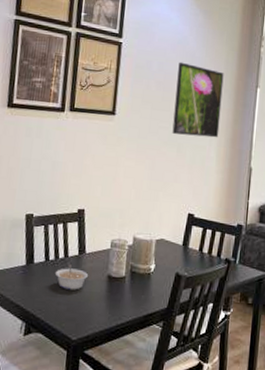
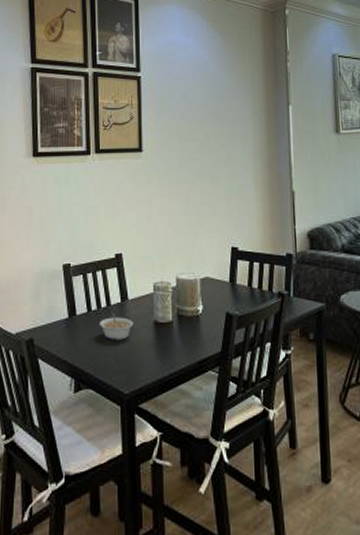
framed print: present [172,62,224,138] -> none [202,88,254,164]

